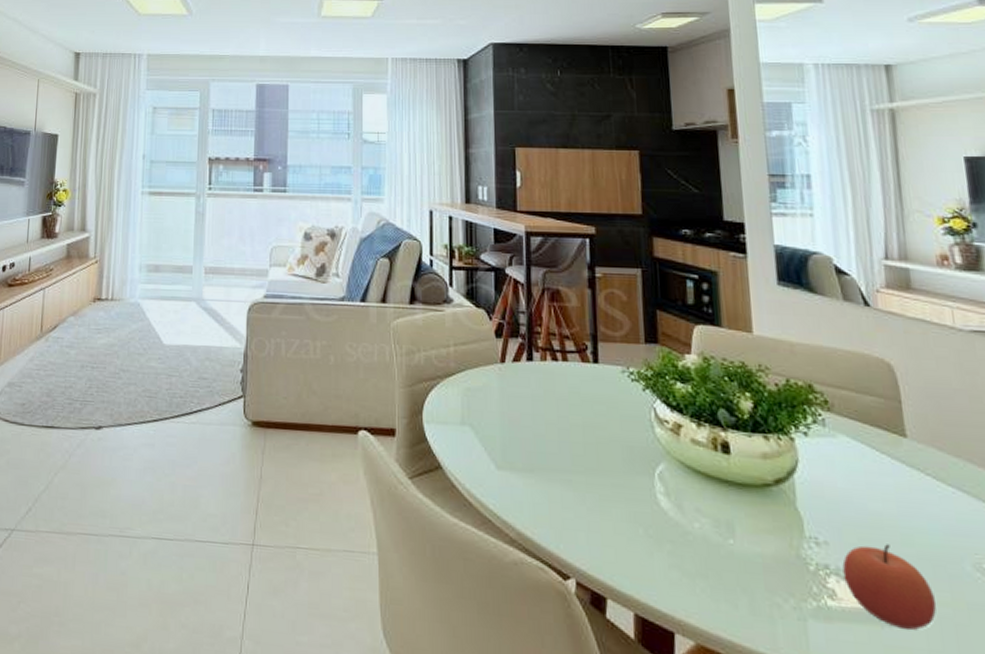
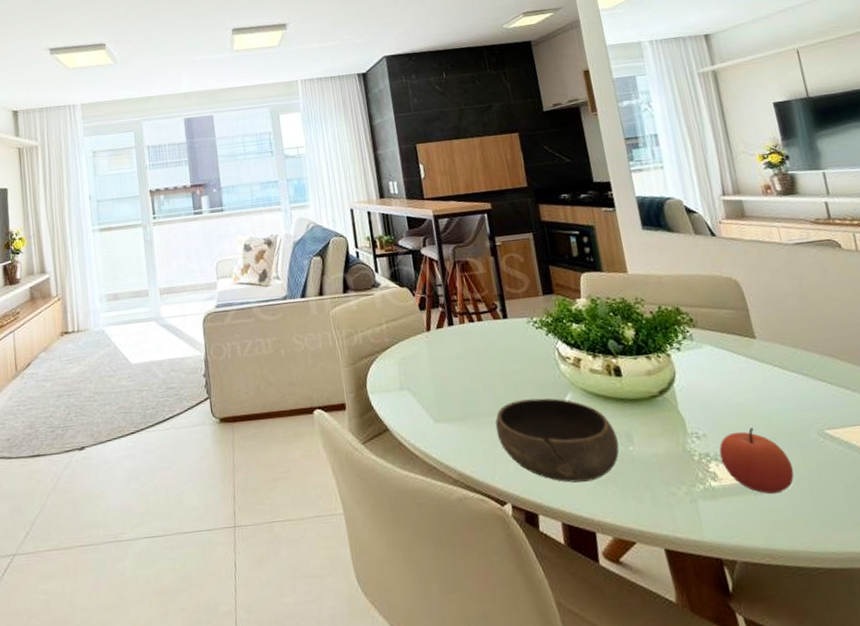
bowl: none [568,460,716,571] -> present [495,398,620,483]

